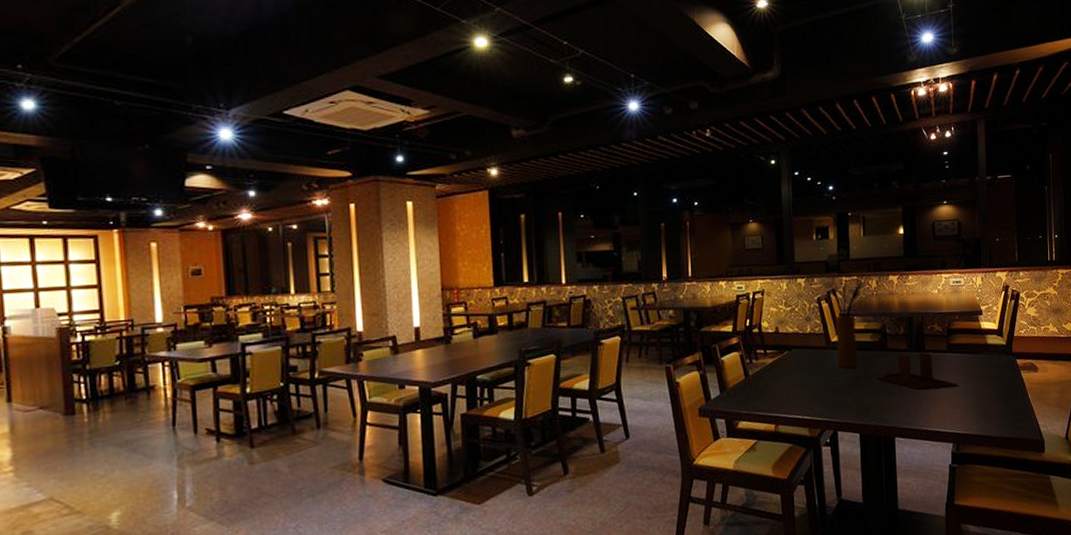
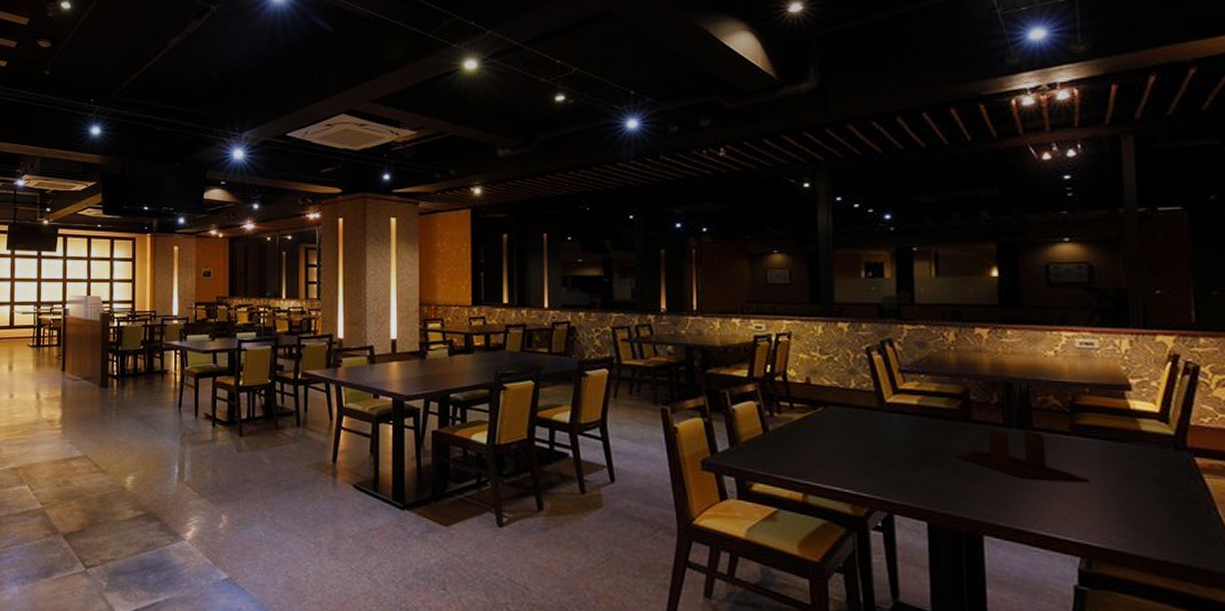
vase: present [829,271,869,370] -> none [884,317,944,440]

